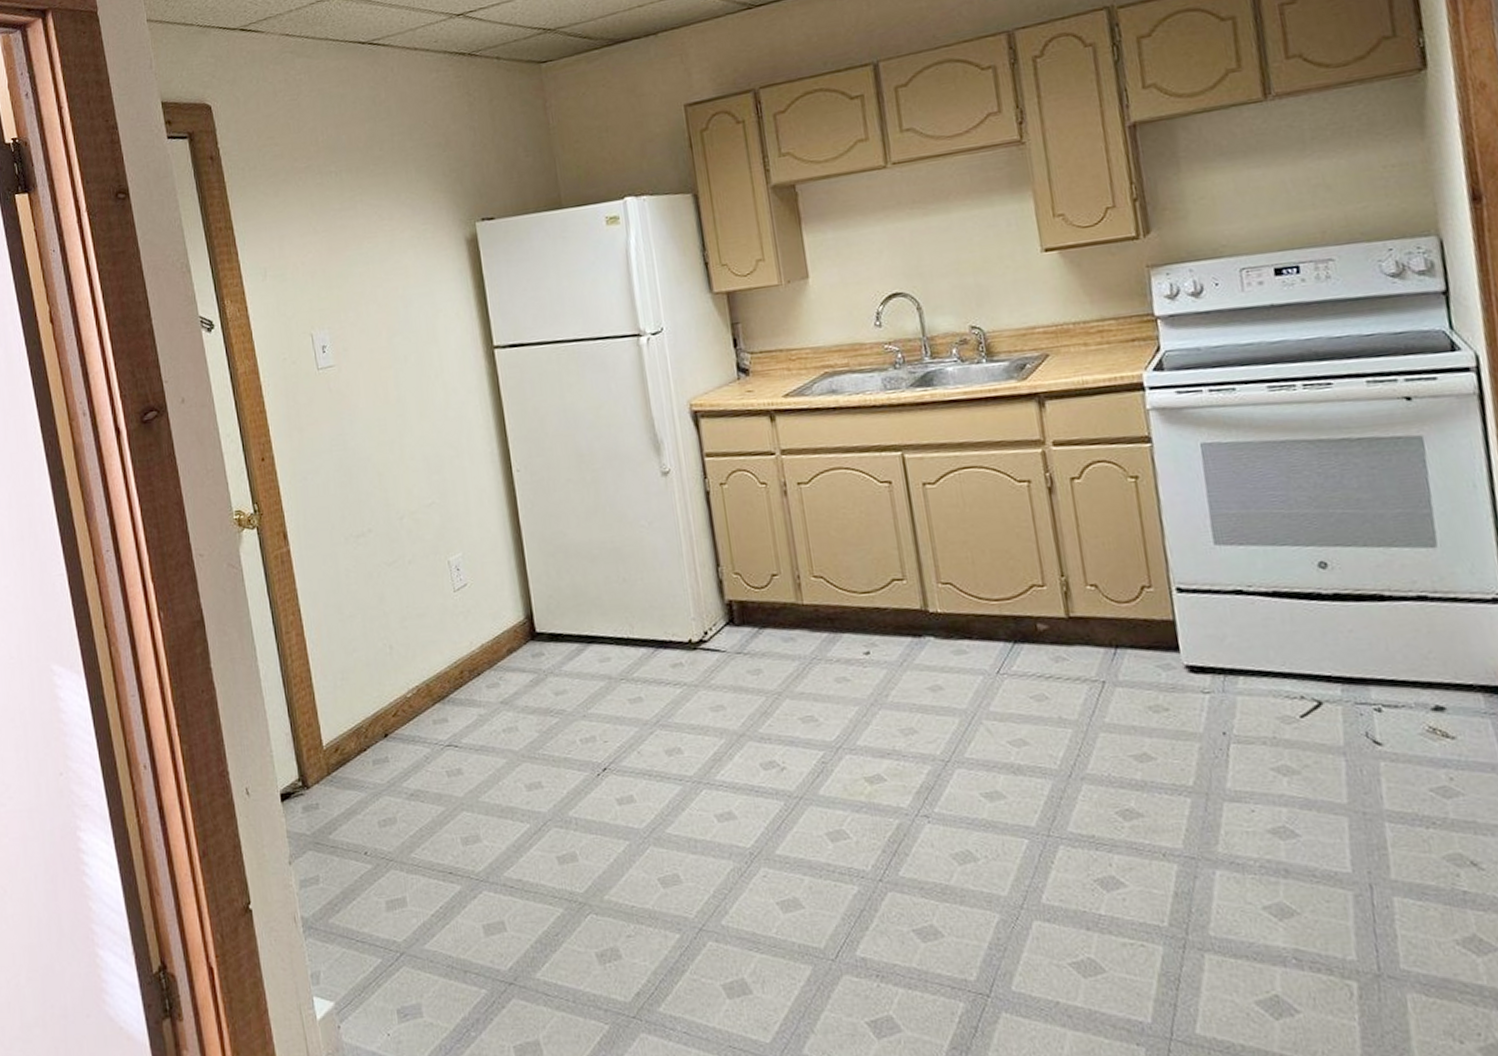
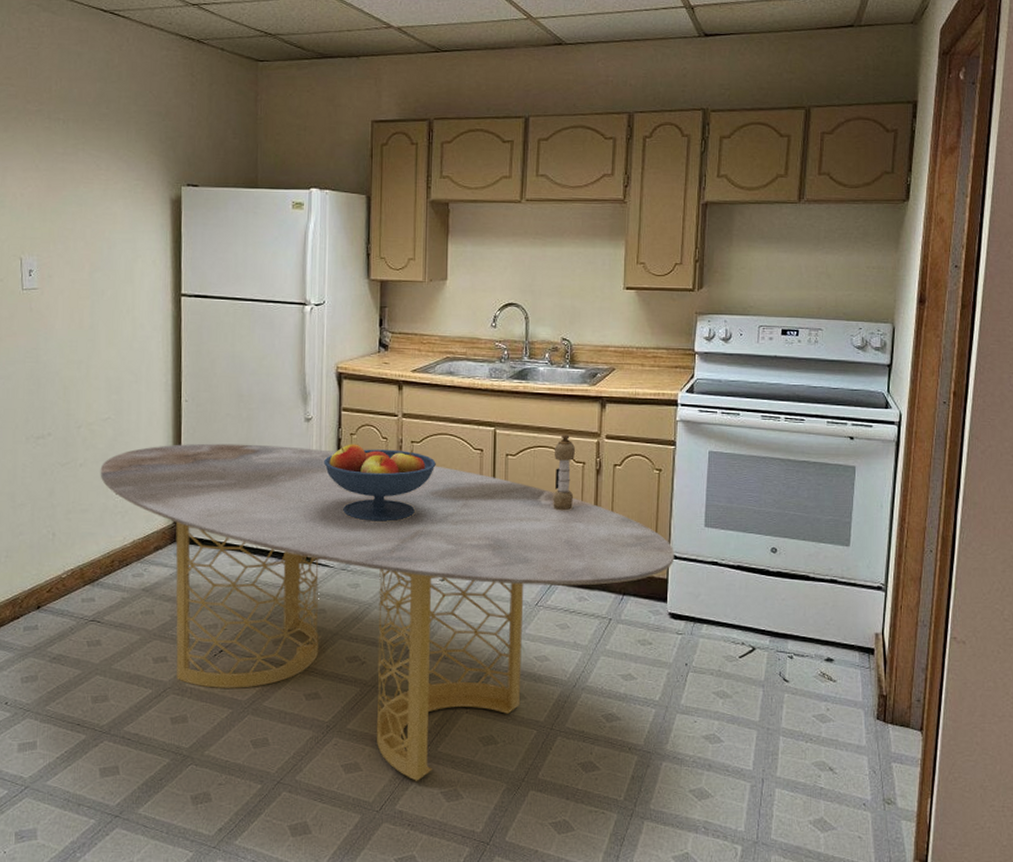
dining table: none [432,507,1179,917] -> present [100,443,674,781]
fruit bowl: none [693,493,834,590] -> present [324,444,436,522]
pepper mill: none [985,446,1024,548] -> present [553,433,575,511]

